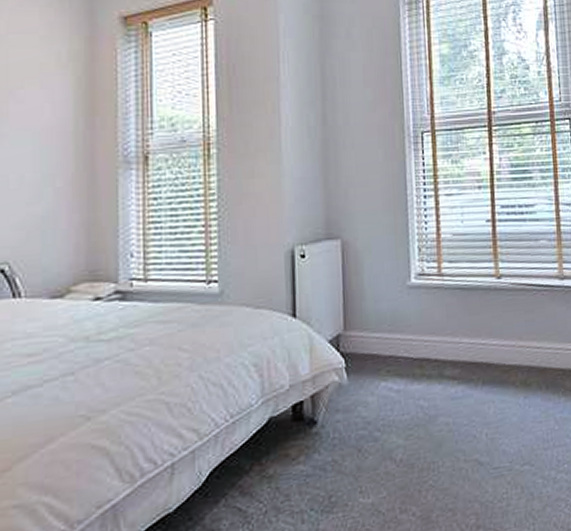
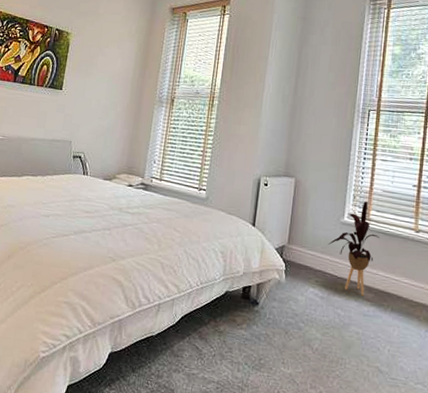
house plant: none [395,251,456,374] -> present [327,201,379,295]

